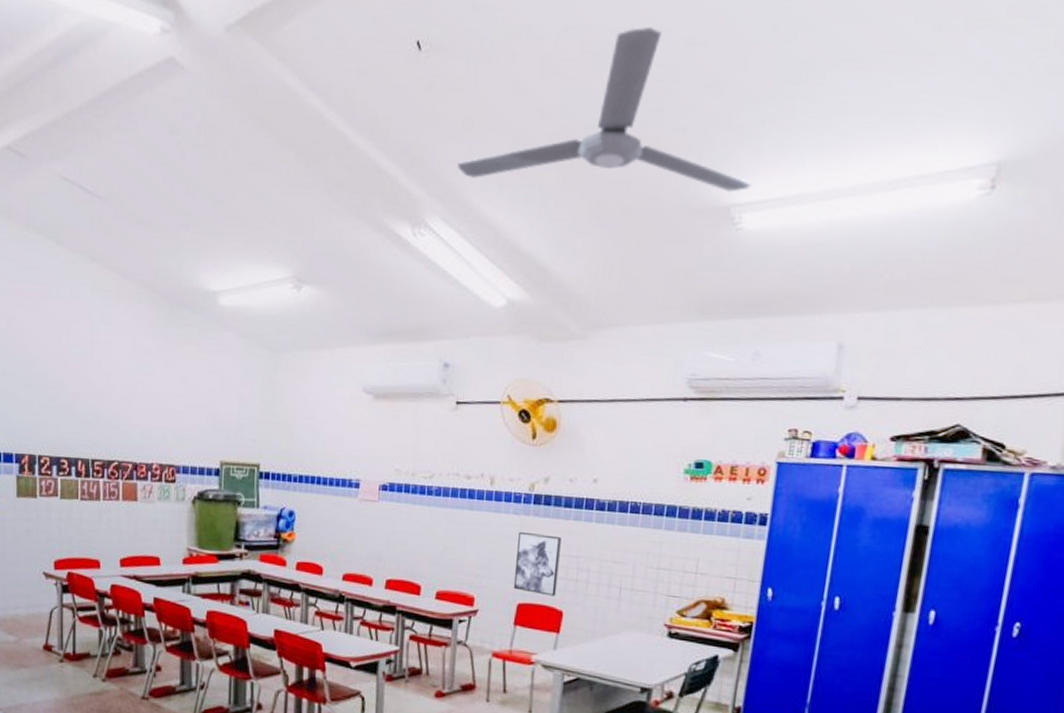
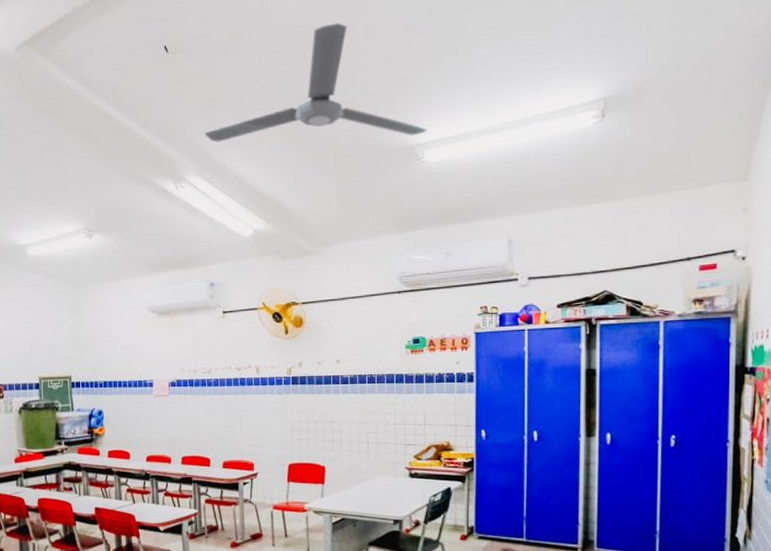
wall art: present [513,531,561,597] -> none [283,407,318,455]

